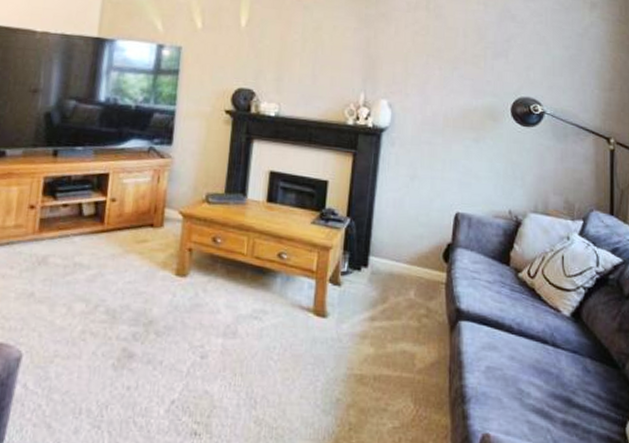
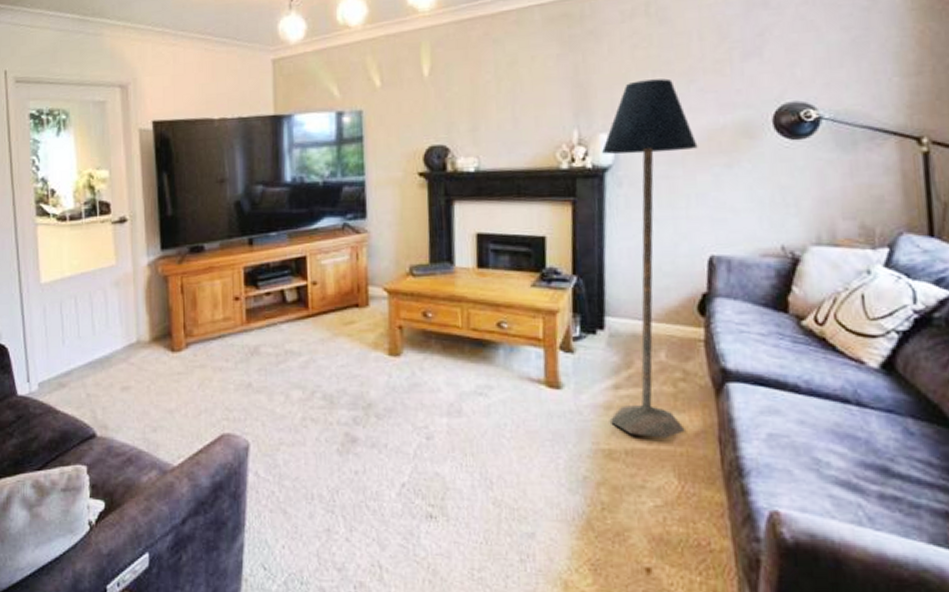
floor lamp: none [363,61,455,367] -> present [602,78,698,438]

